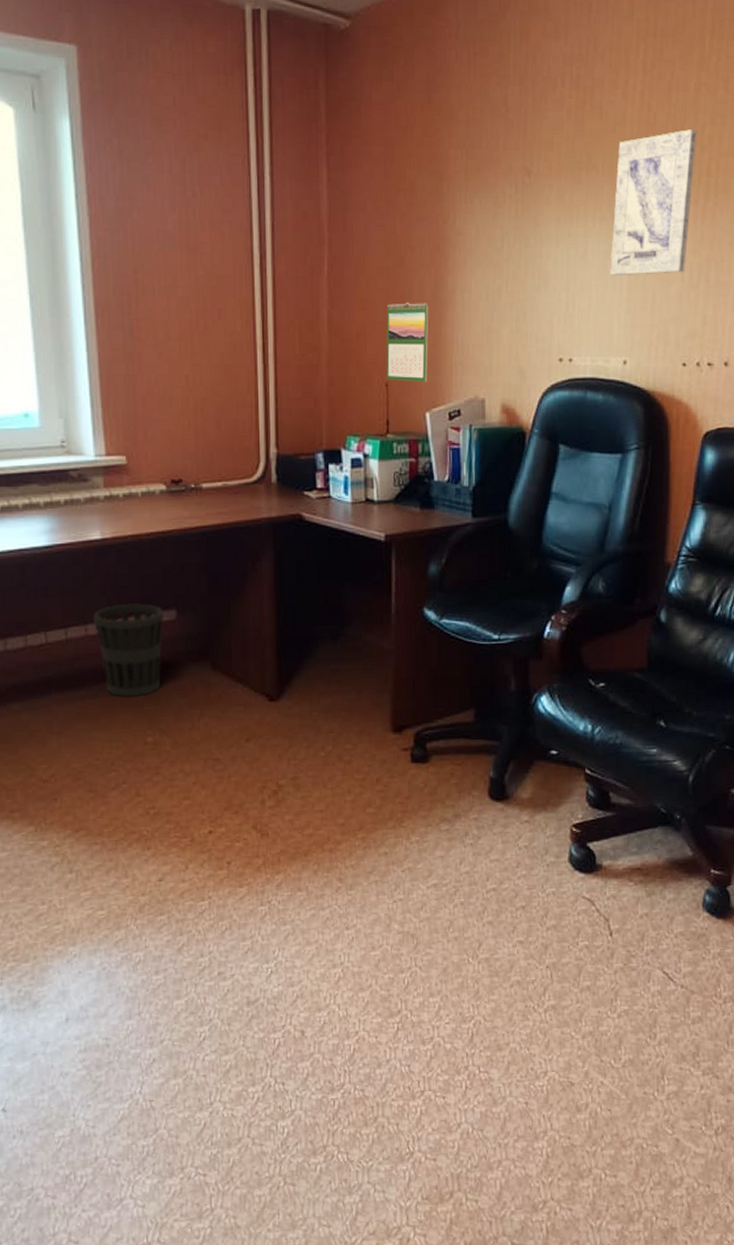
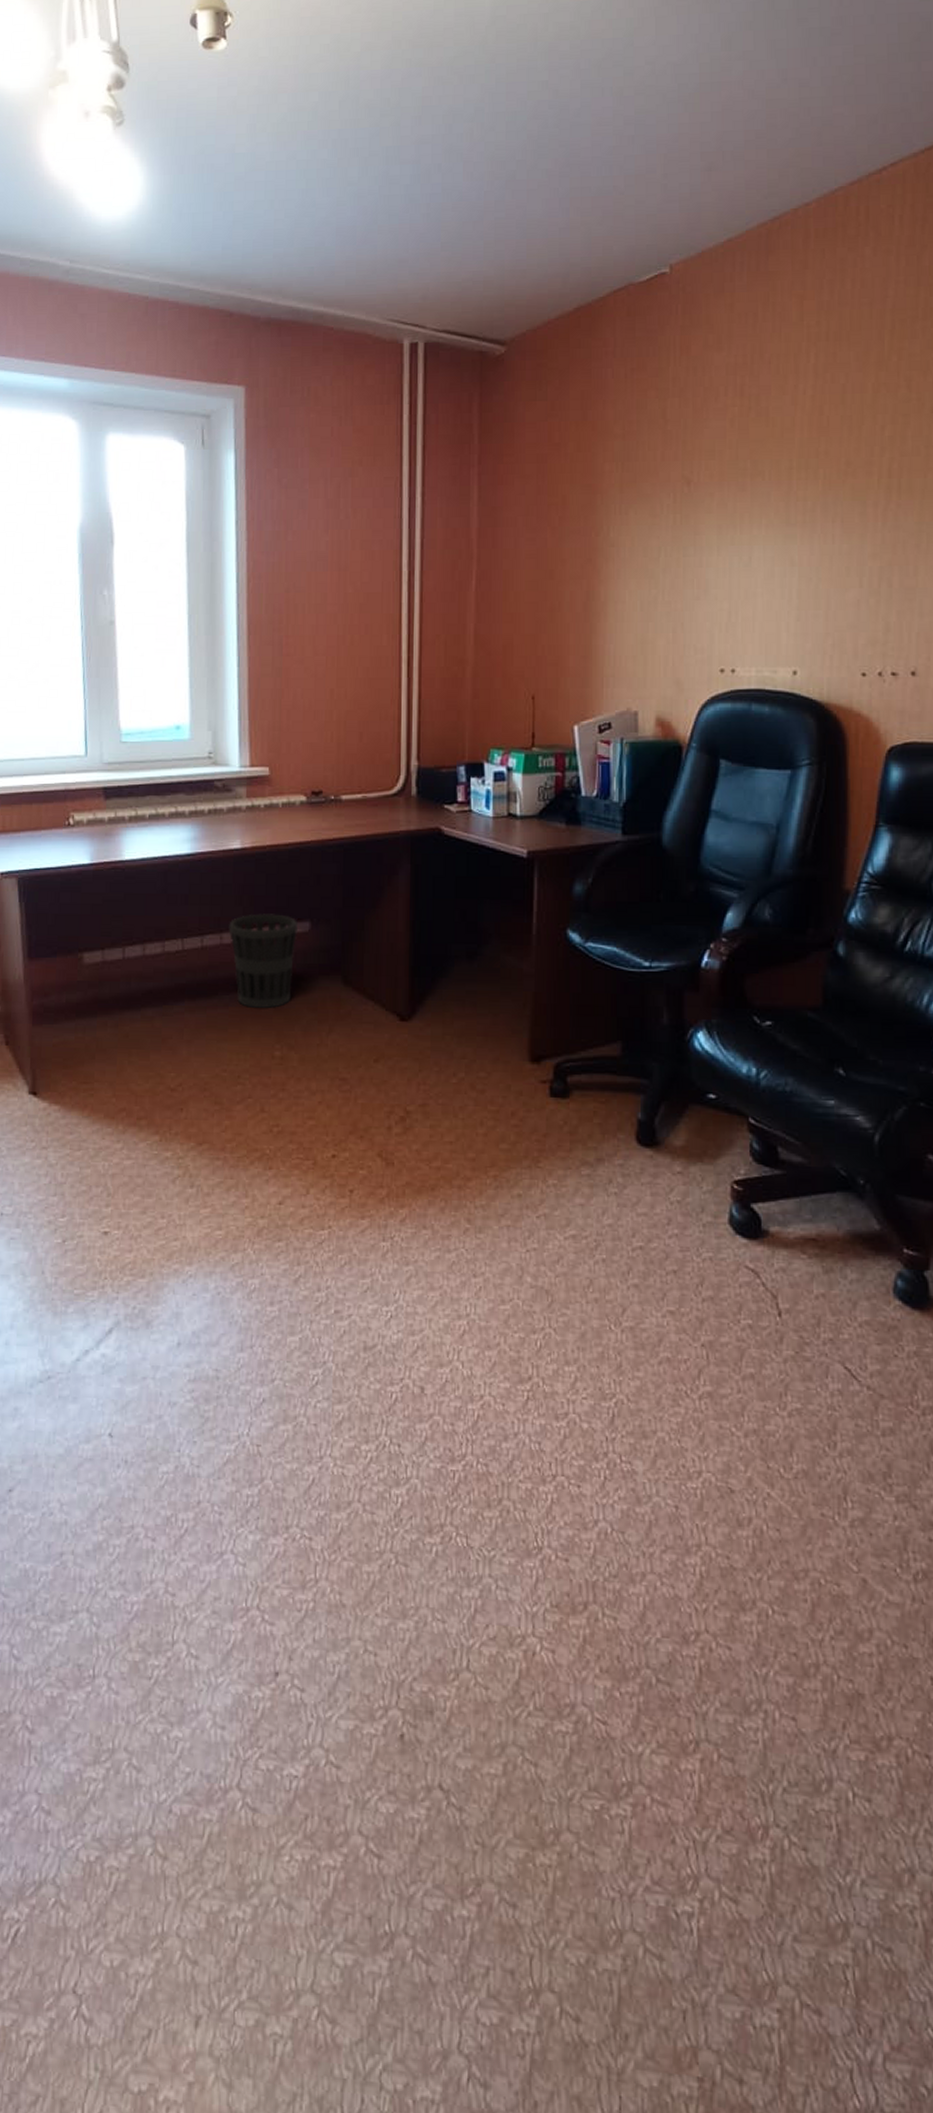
calendar: present [386,303,429,383] -> none [533,615,579,695]
wall art: present [610,129,697,276] -> none [778,431,876,583]

